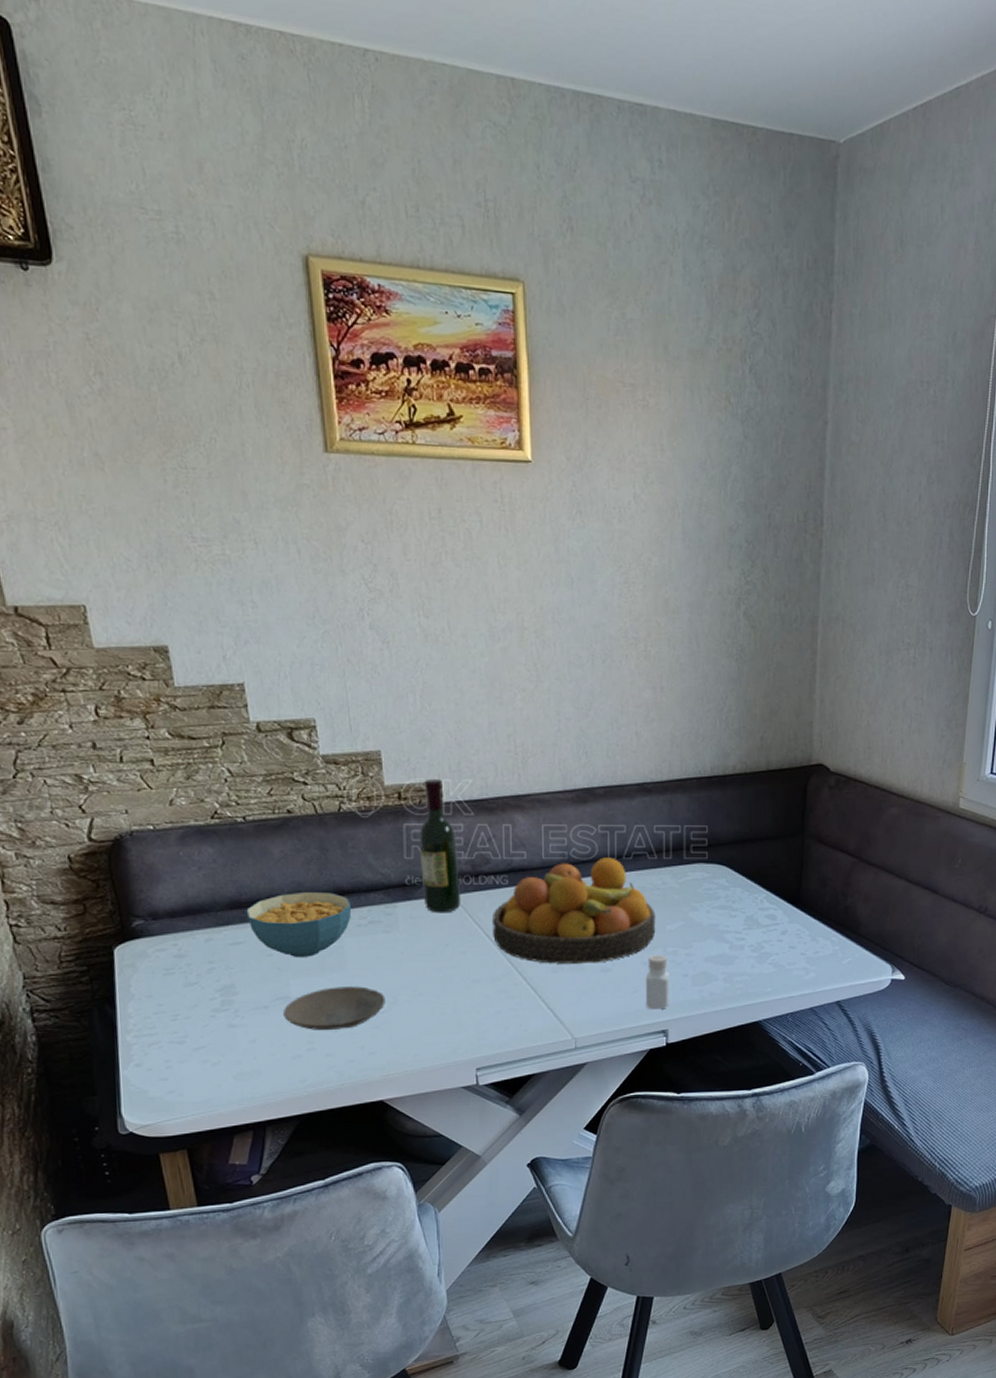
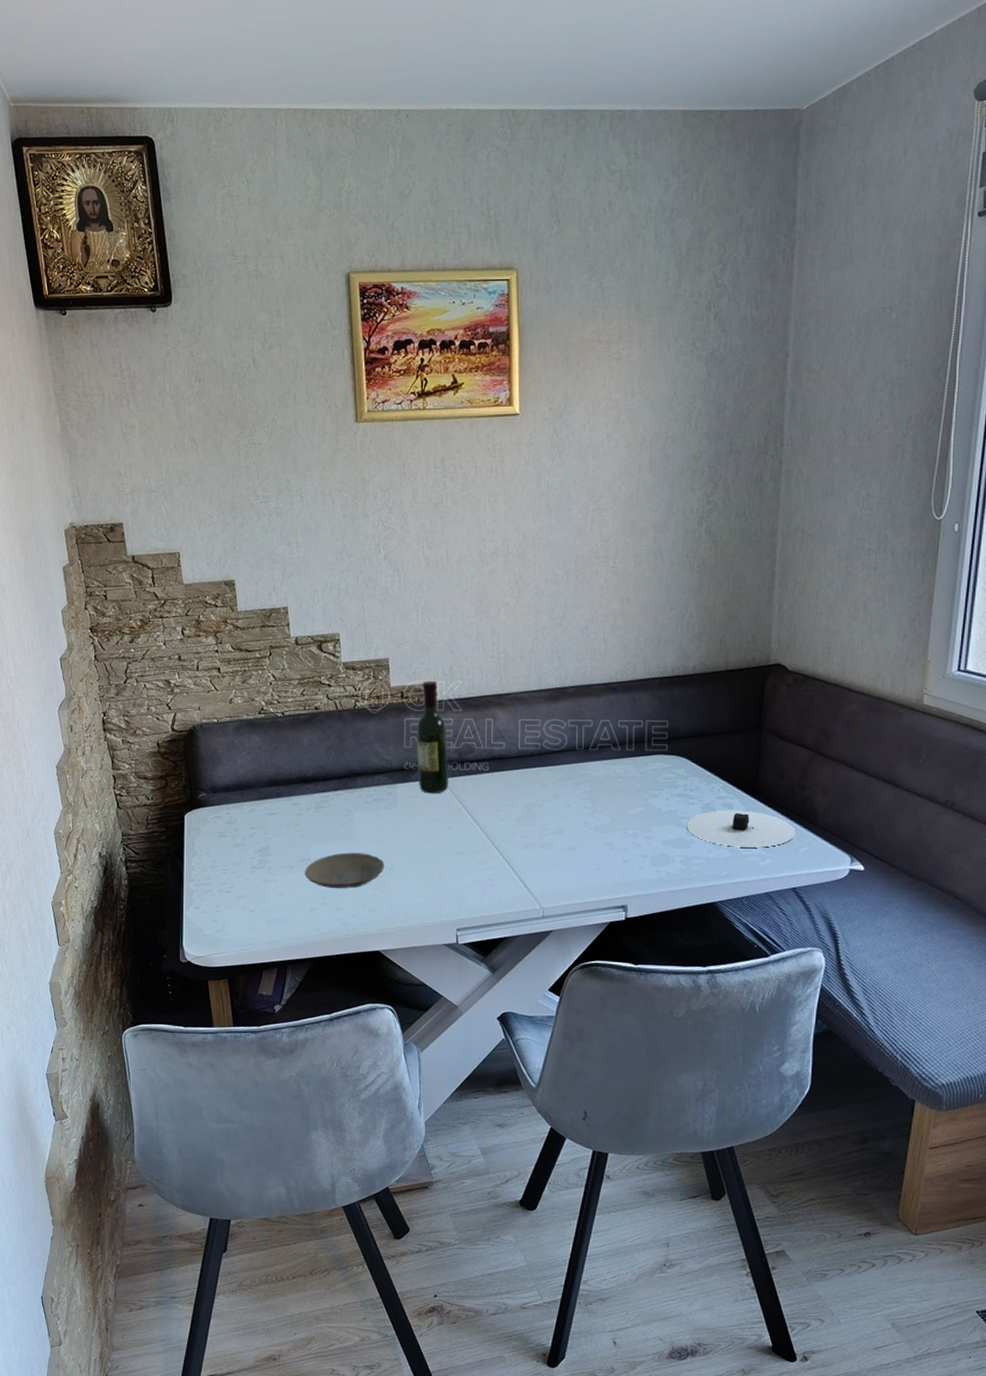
cereal bowl: present [246,891,352,957] -> none [281,773,361,827]
fruit bowl: present [493,857,656,964] -> none [475,748,618,842]
pepper shaker: present [645,954,670,1010] -> none [606,836,630,887]
plate: none [729,921,839,961] -> present [686,809,796,848]

